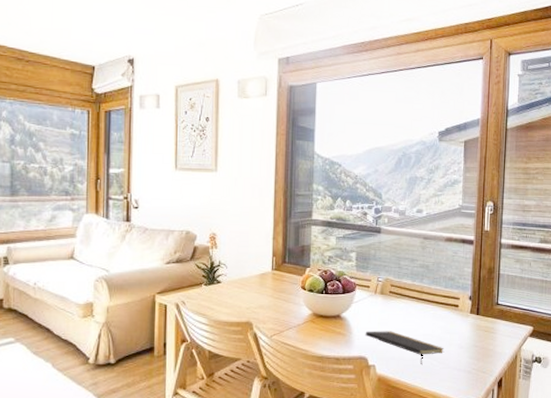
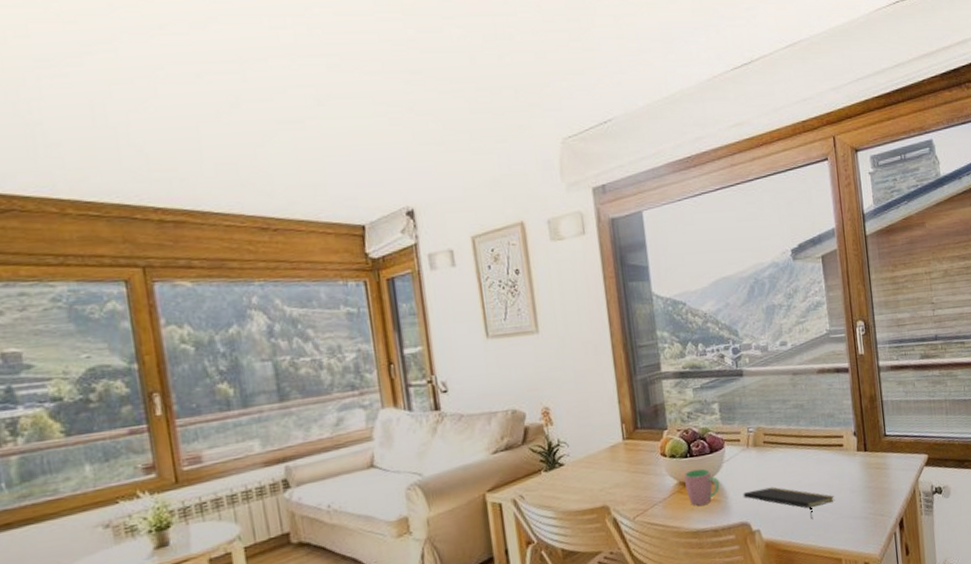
cup: none [318,305,347,335] -> present [684,468,720,506]

